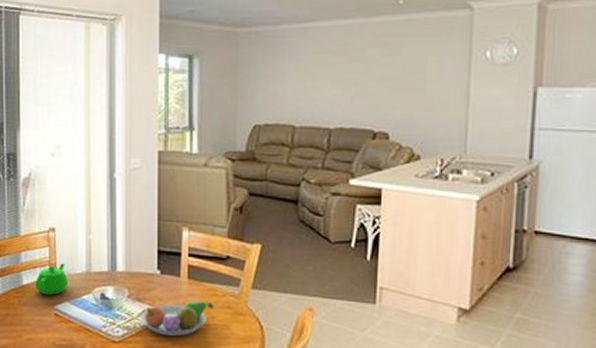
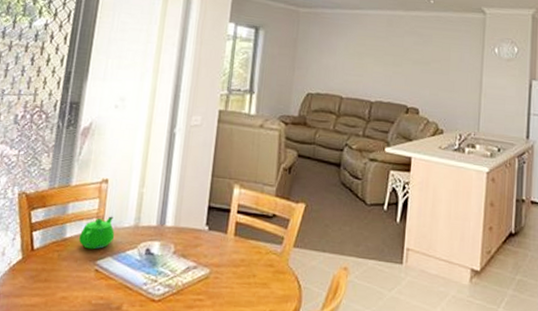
fruit bowl: present [140,301,214,337] -> none [183,258,257,295]

